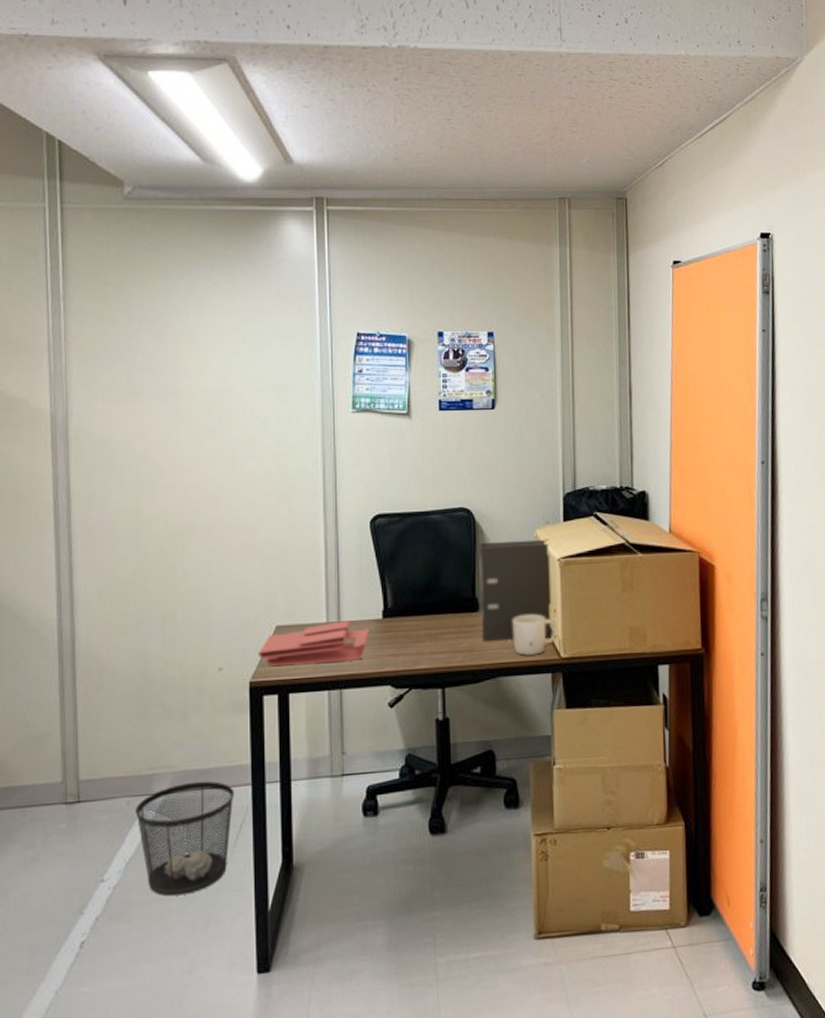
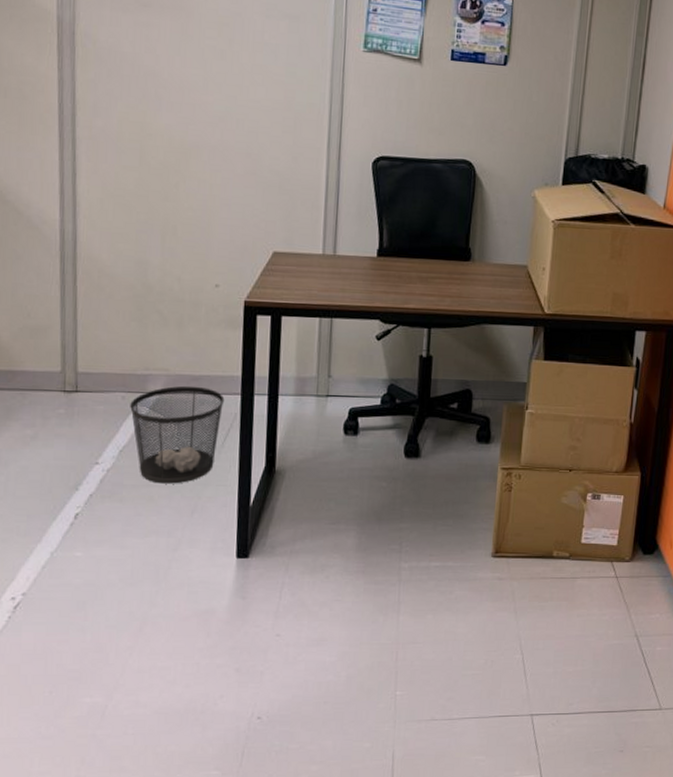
file organizer: present [258,621,371,667] -> none [254,254,365,293]
binder: present [479,539,559,641] -> none [471,196,547,294]
mug: present [512,614,556,656] -> none [500,269,543,308]

